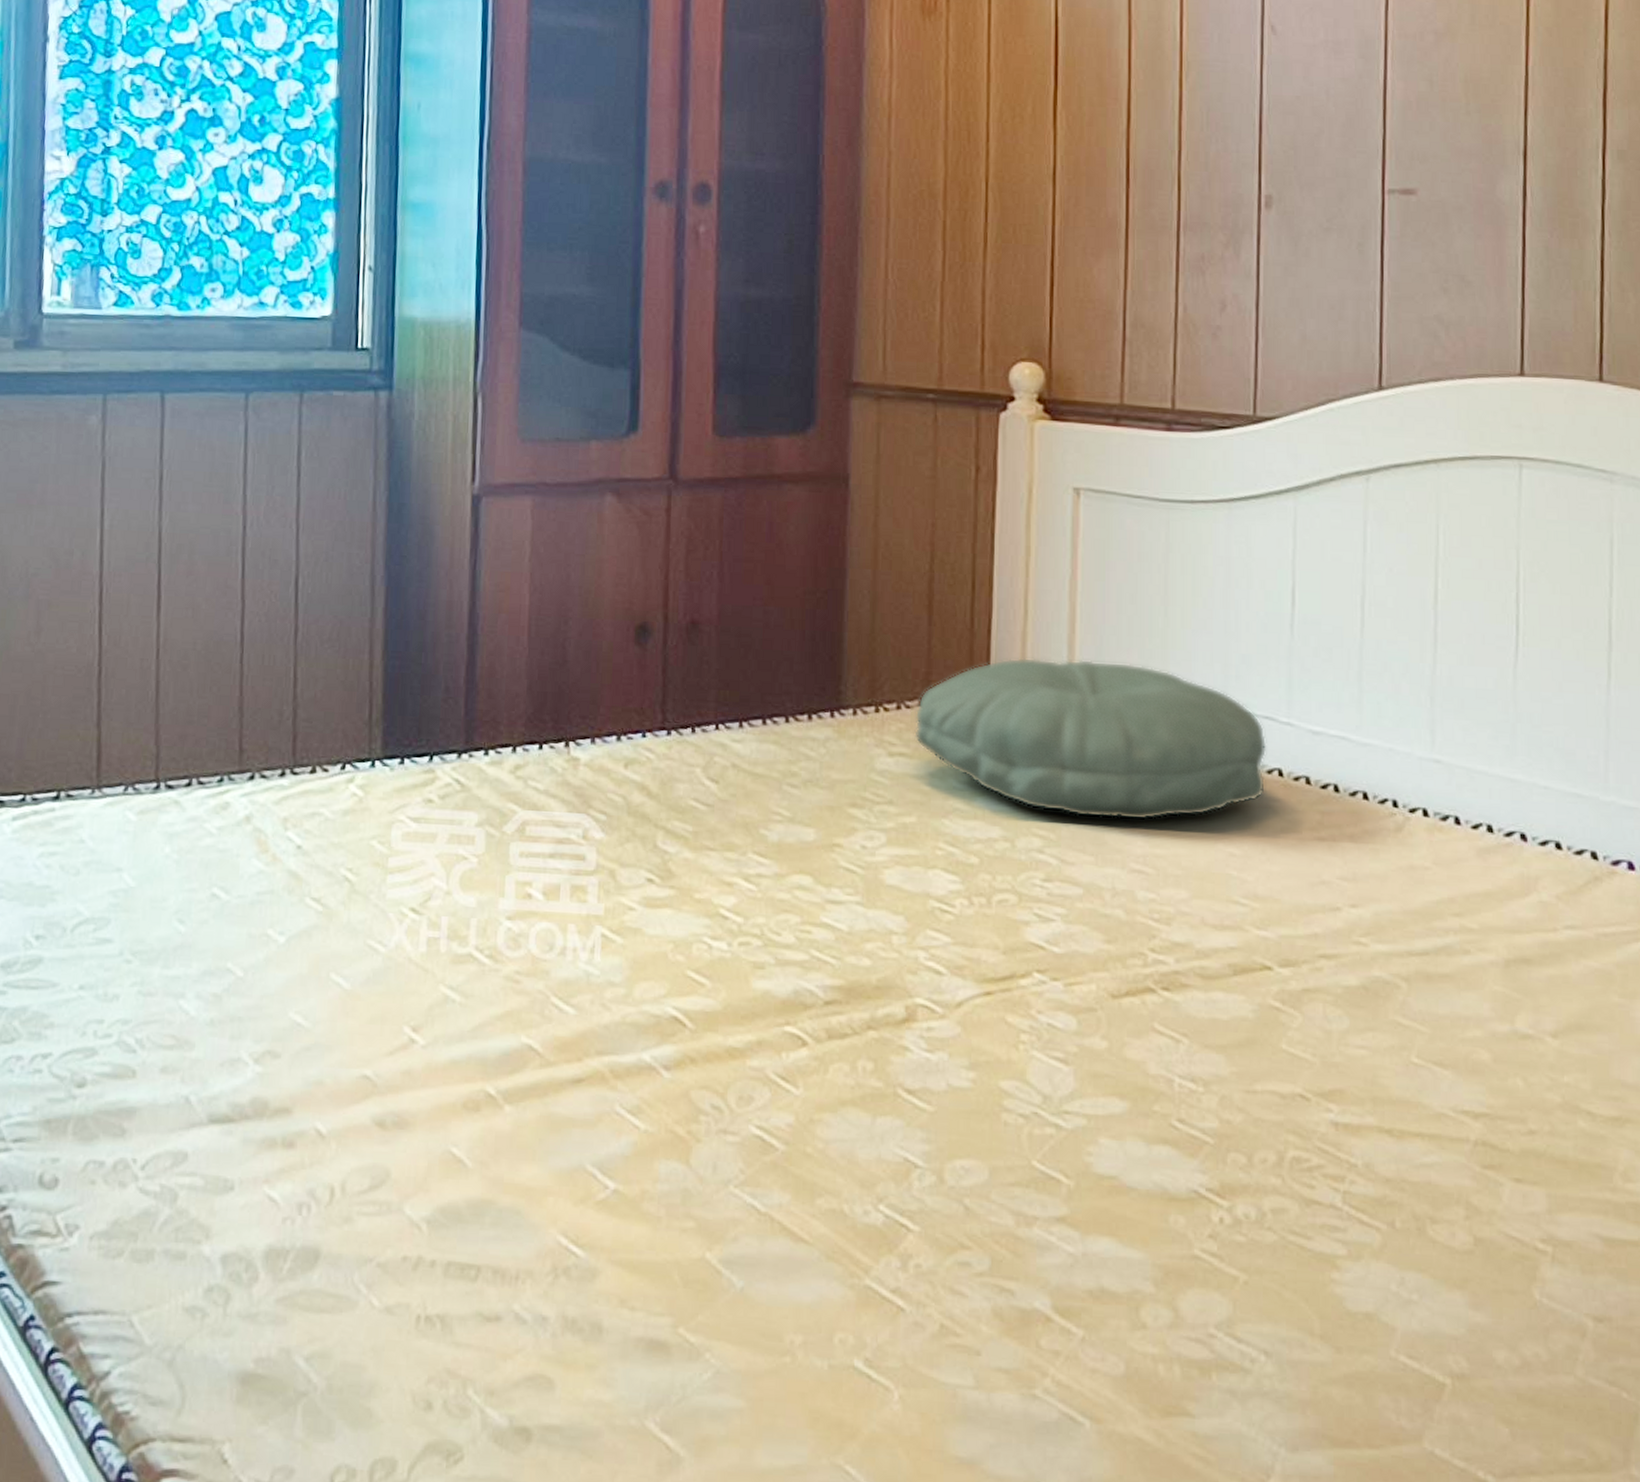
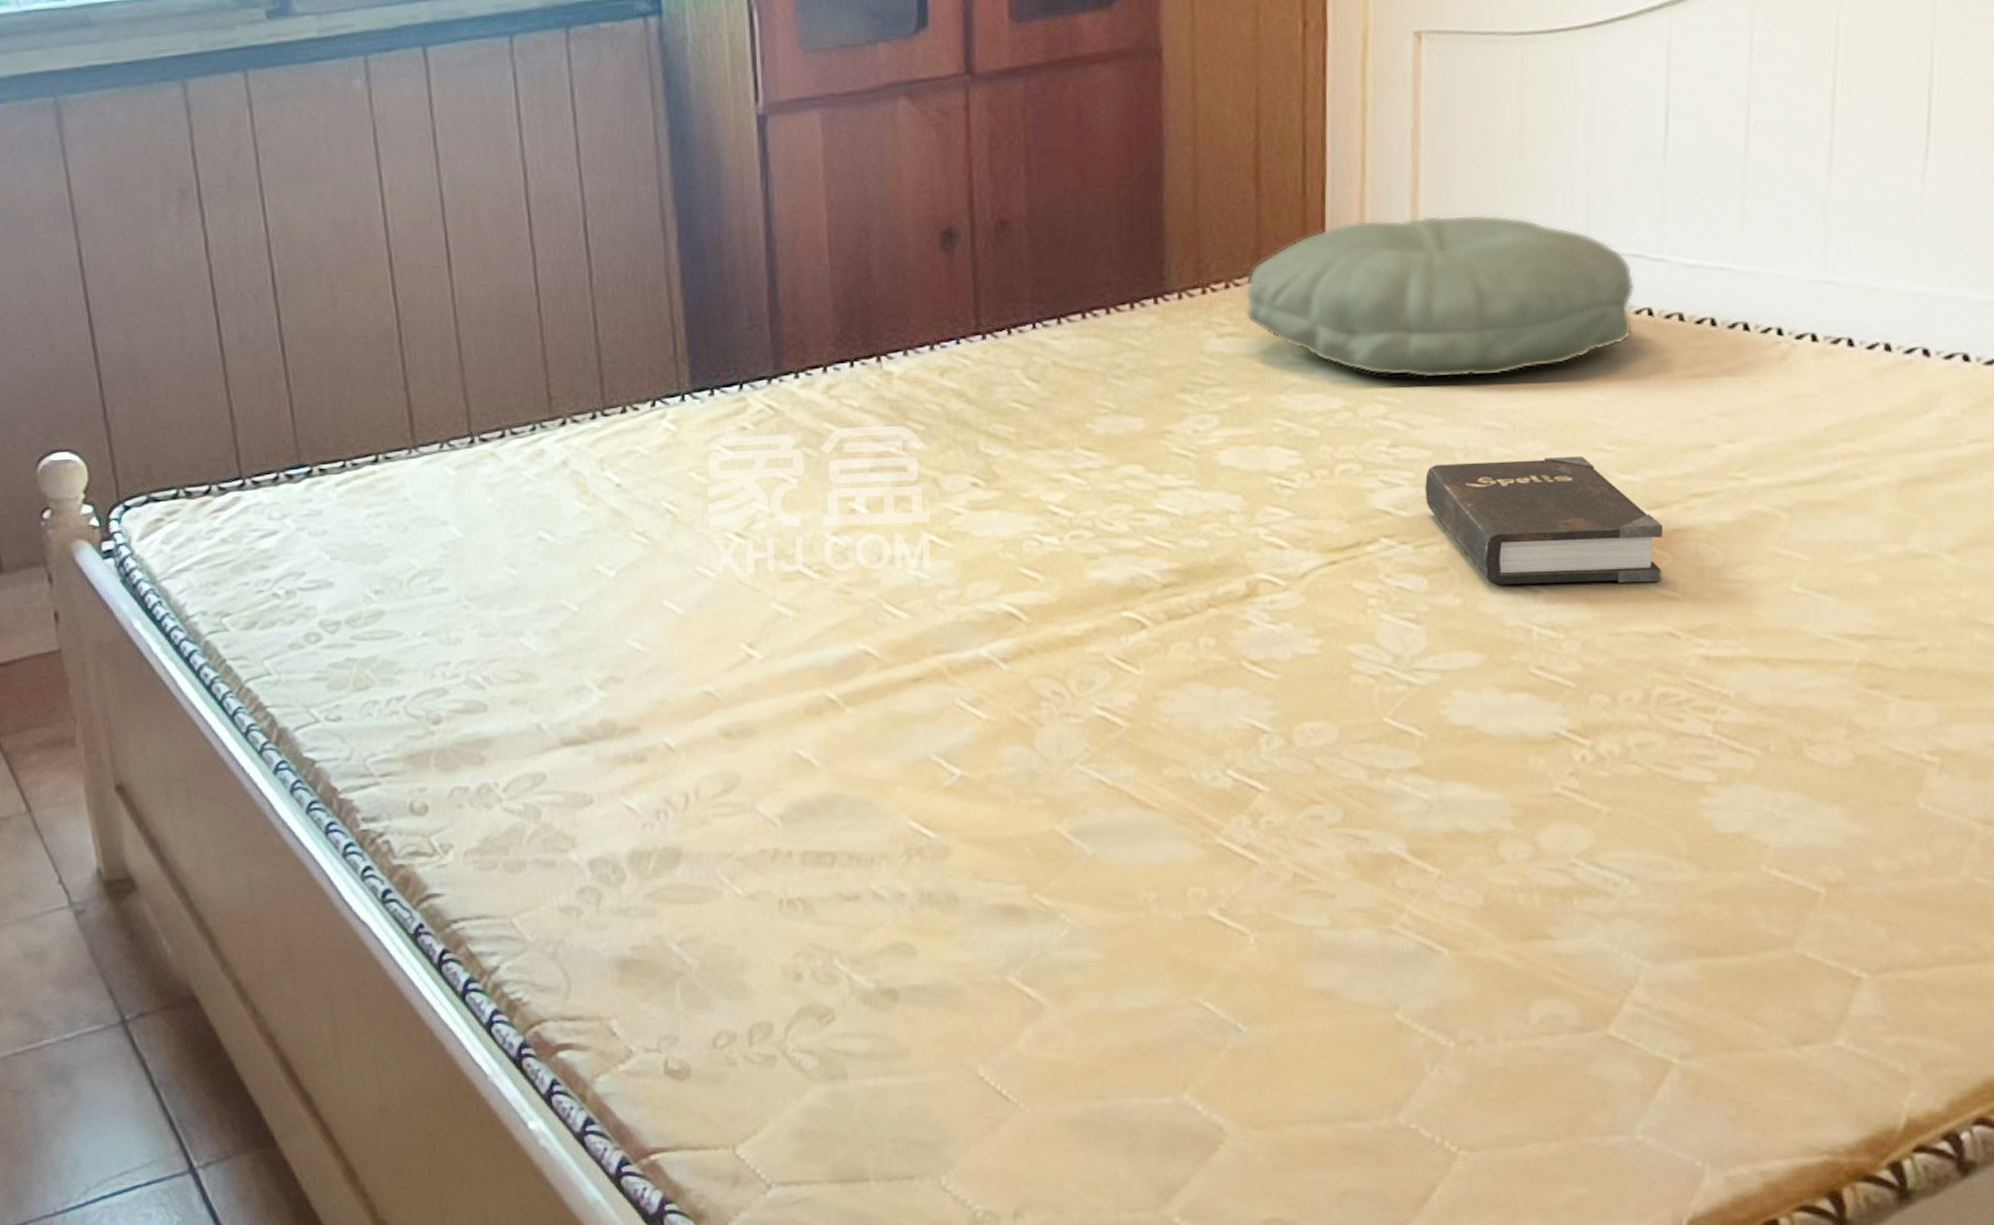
hardback book: none [1076,903,1295,1042] -> present [1425,455,1664,585]

